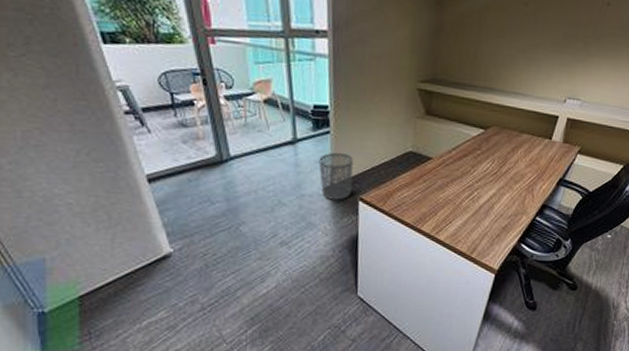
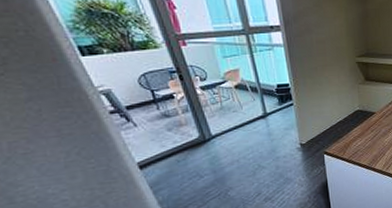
waste bin: present [319,152,354,200] -> none [287,118,317,157]

